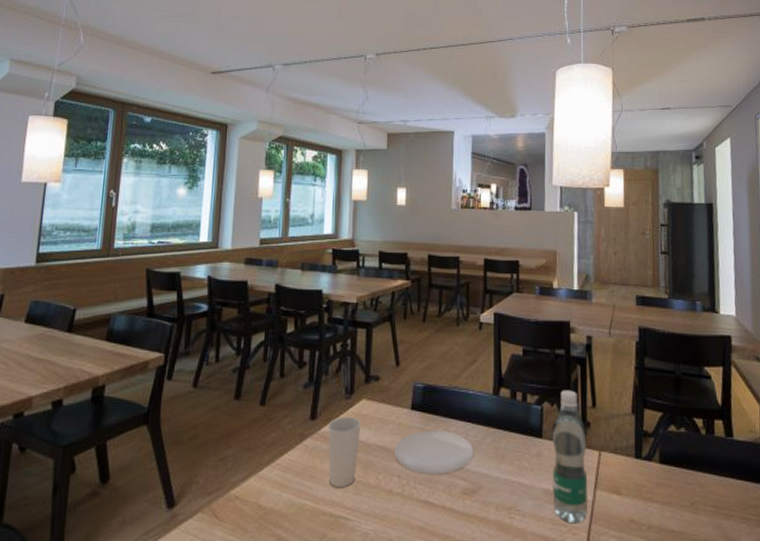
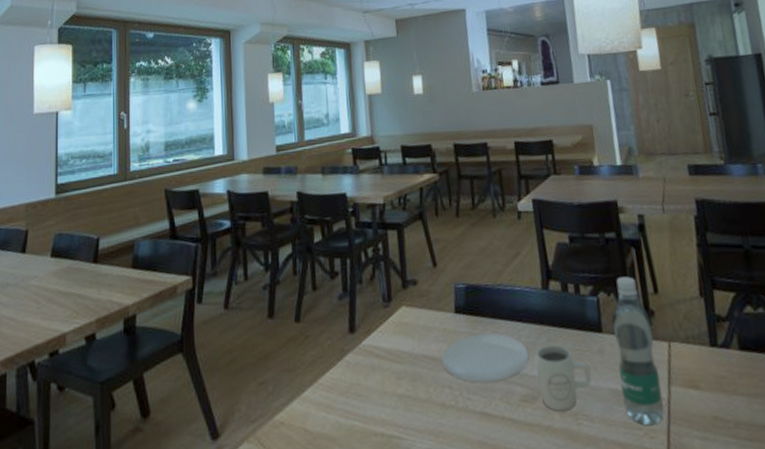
cup: present [327,416,362,488] -> none [368,326,404,406]
mug: none [480,445,527,505] -> present [535,344,592,412]

